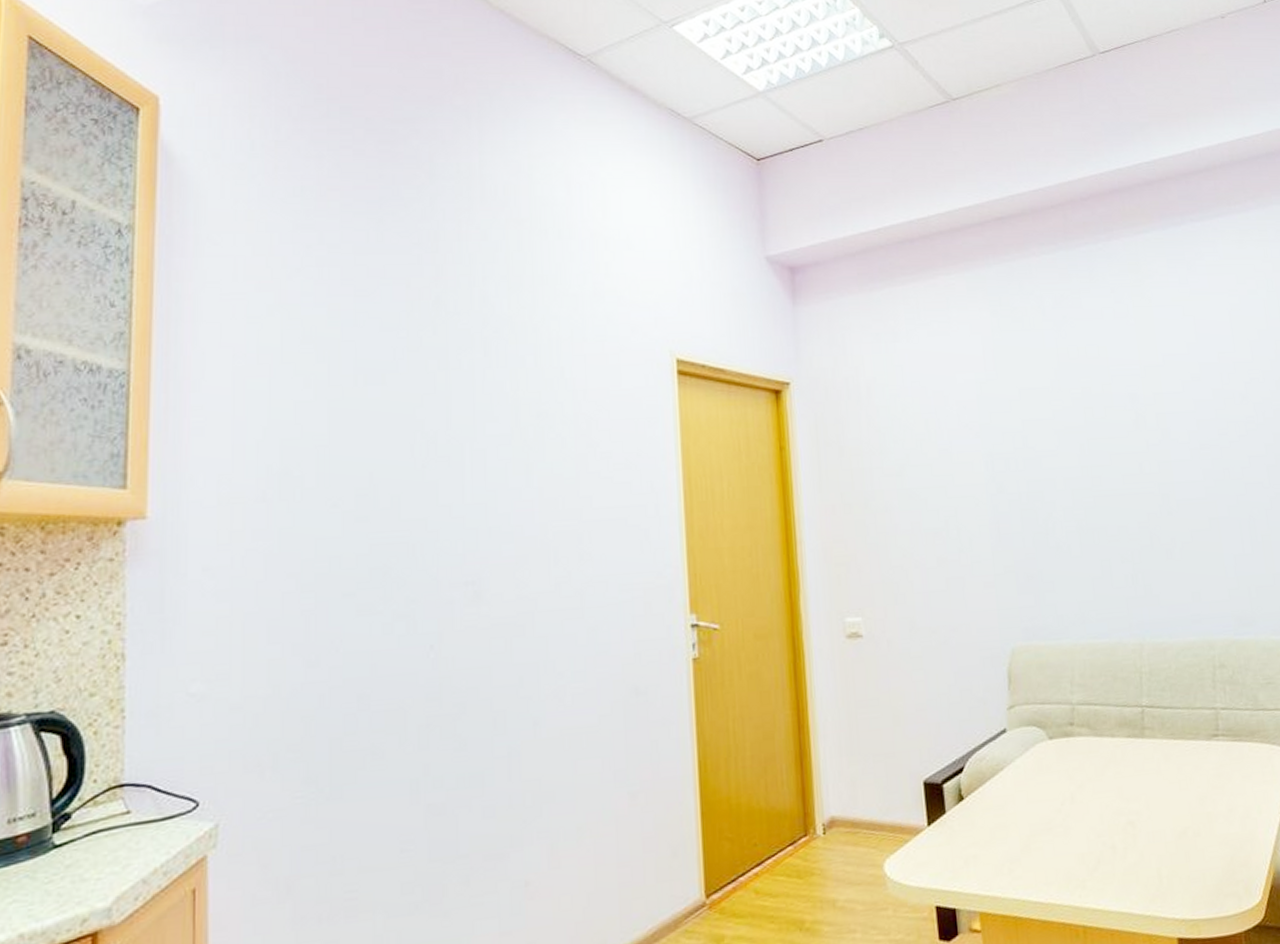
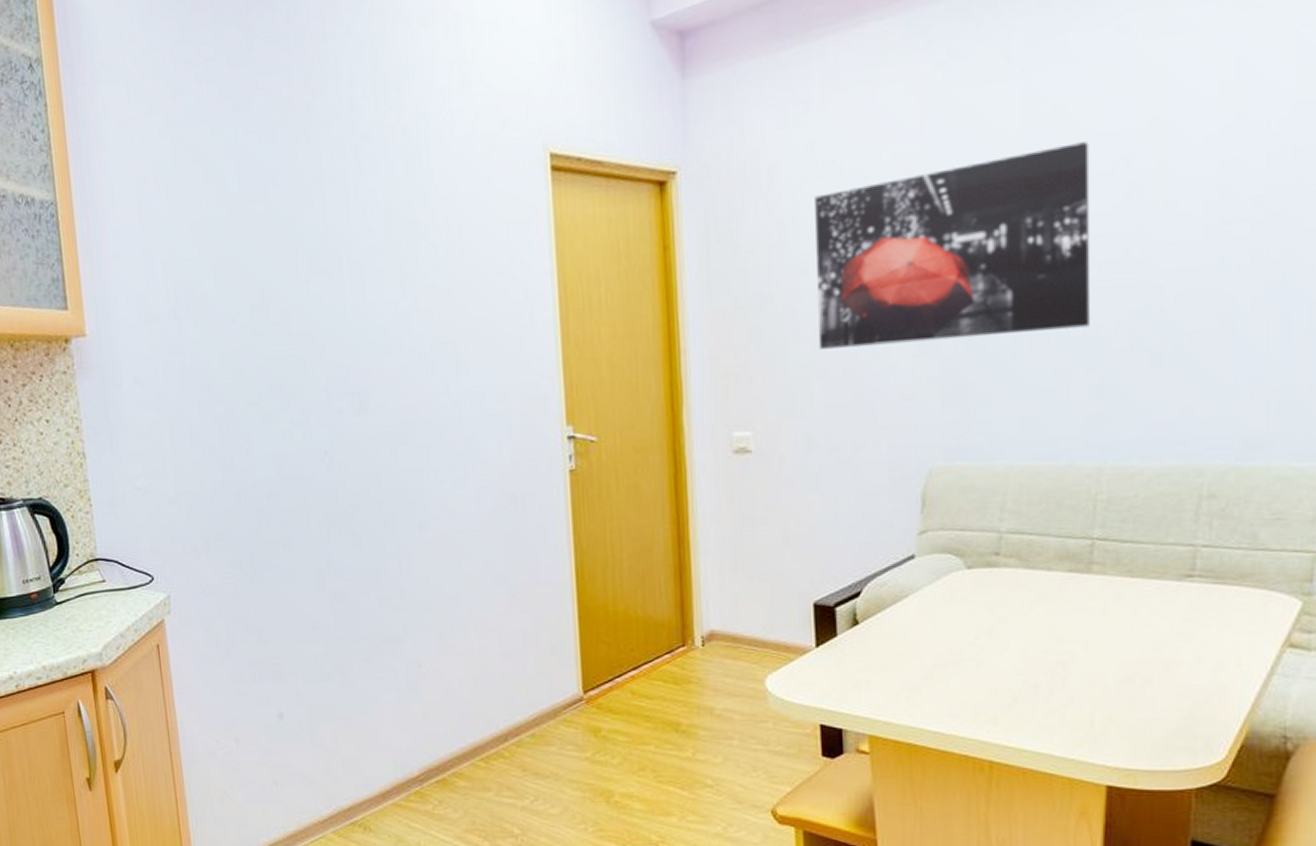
wall art: none [906,380,1121,542] -> present [814,142,1091,349]

